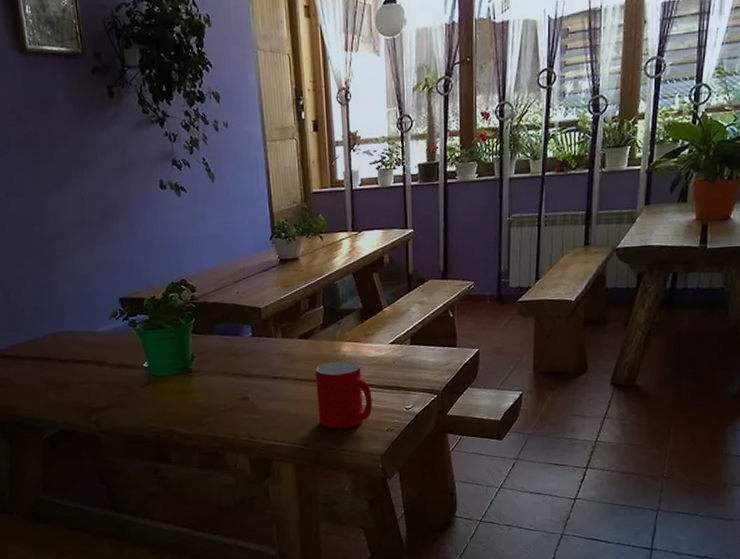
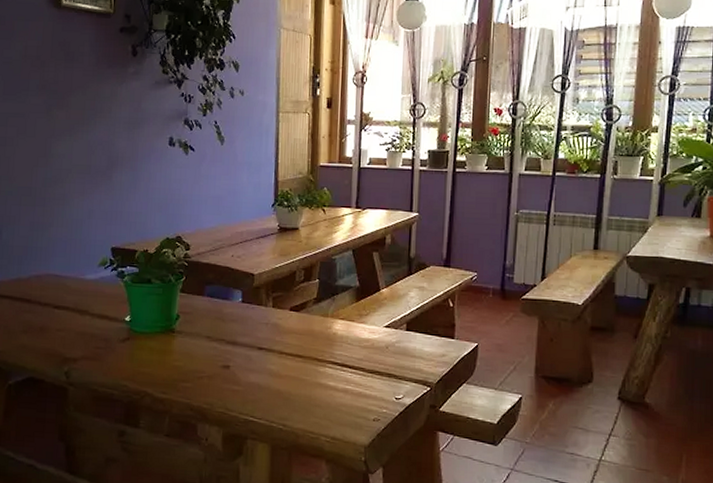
cup: present [315,360,373,430] -> none [301,338,361,413]

